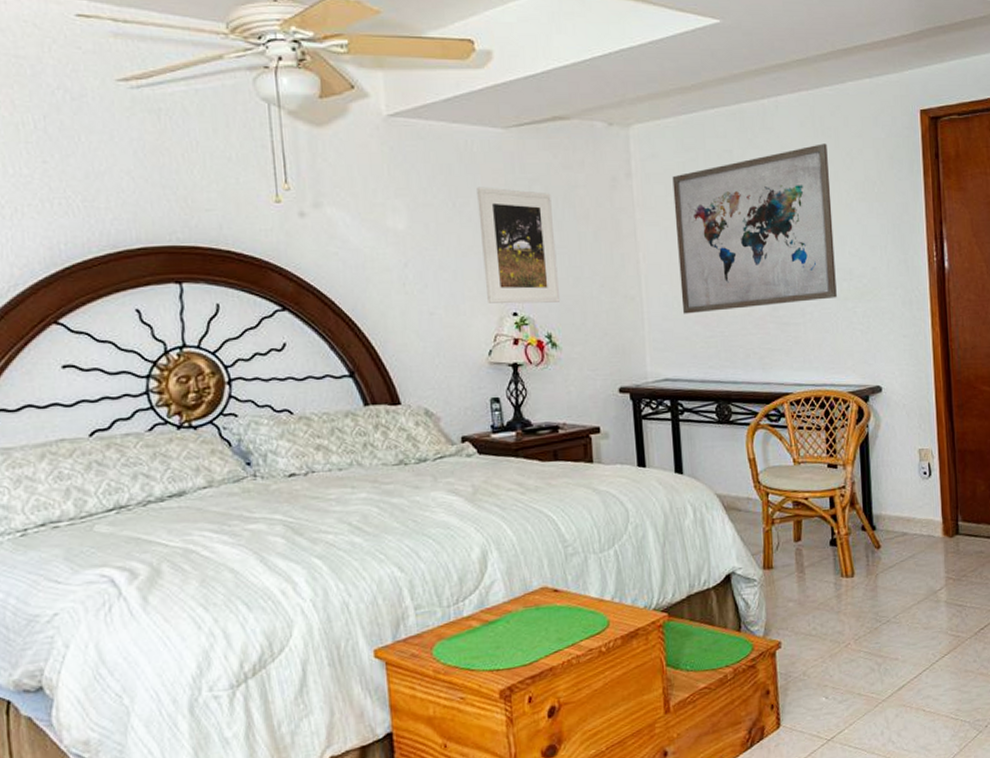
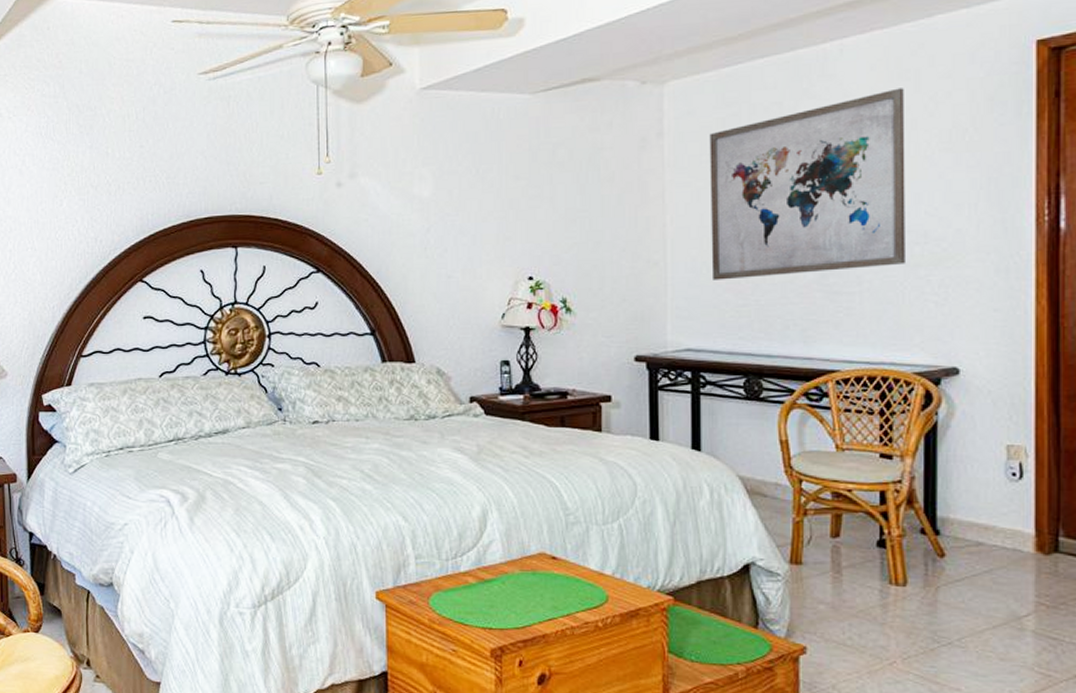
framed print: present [477,187,561,304] -> none [501,152,578,268]

